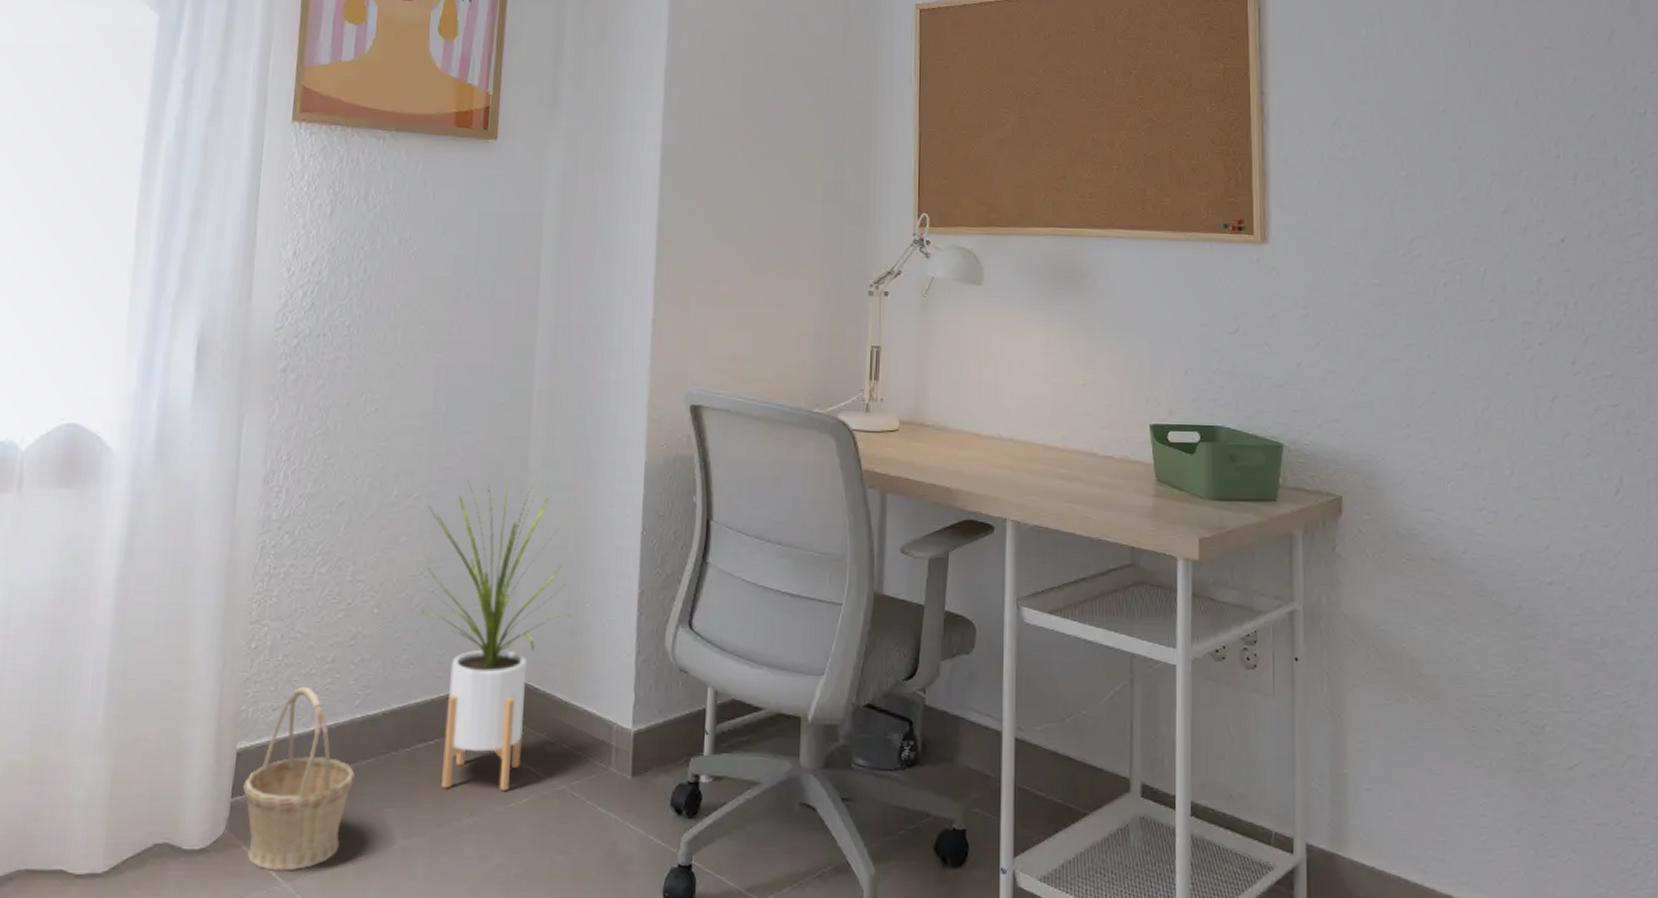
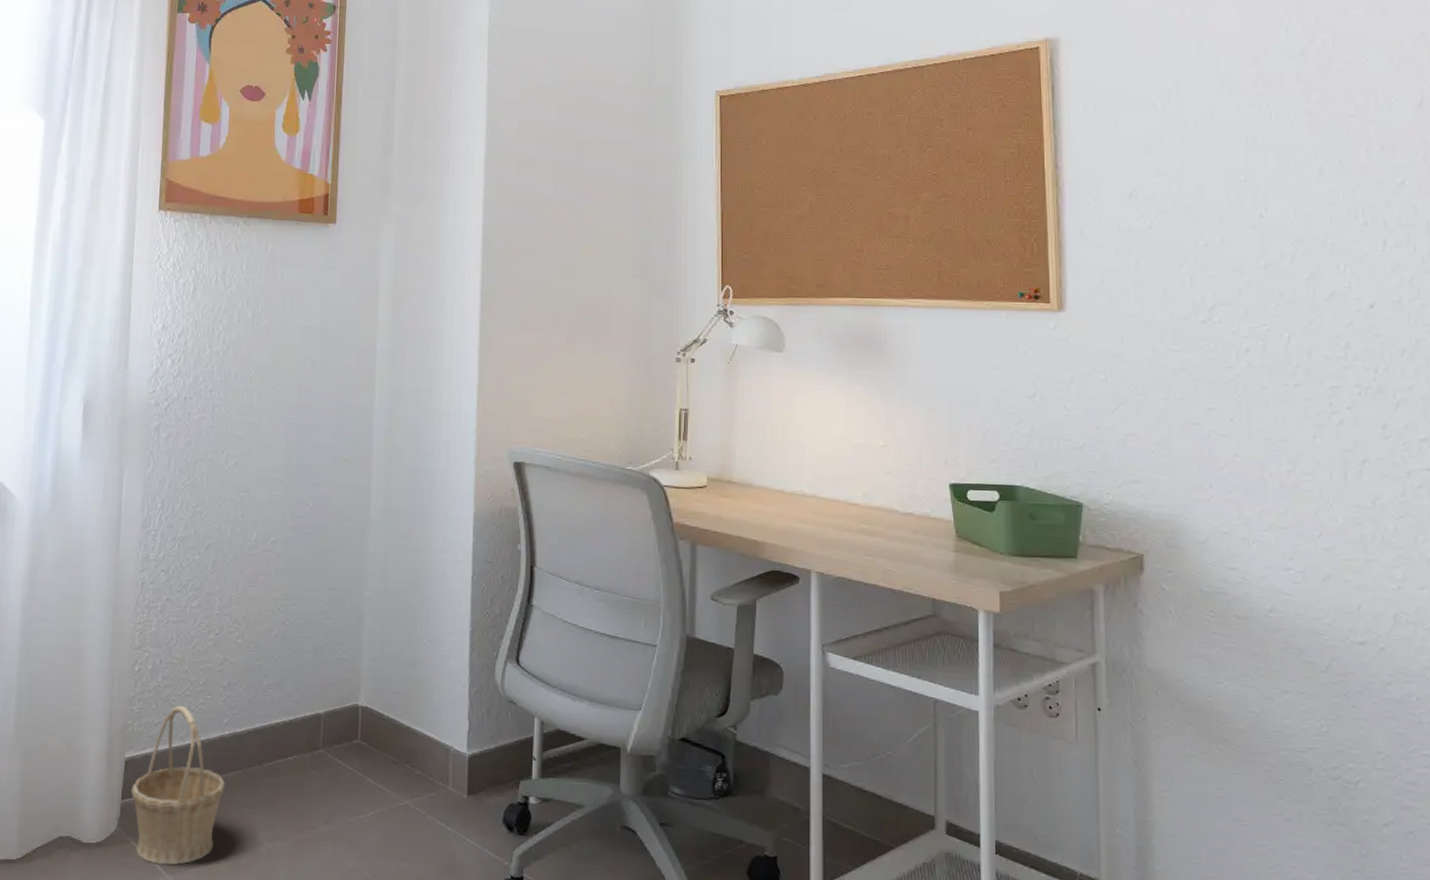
house plant: present [421,479,576,792] -> none [279,527,413,804]

